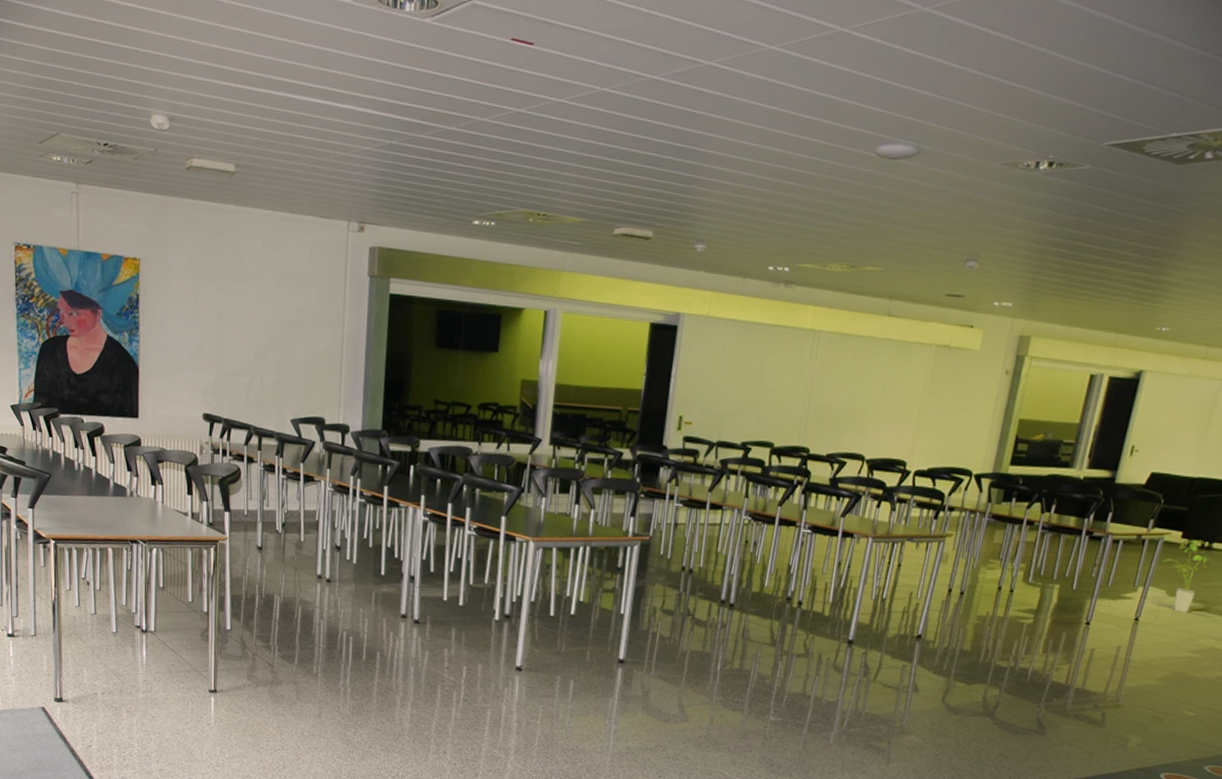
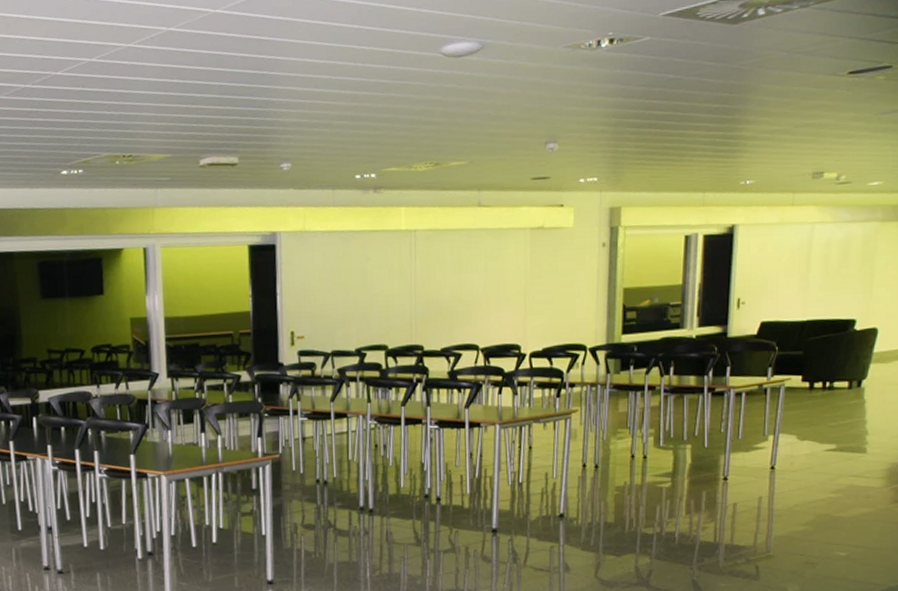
house plant: present [1162,539,1213,614] -> none [788,381,836,456]

